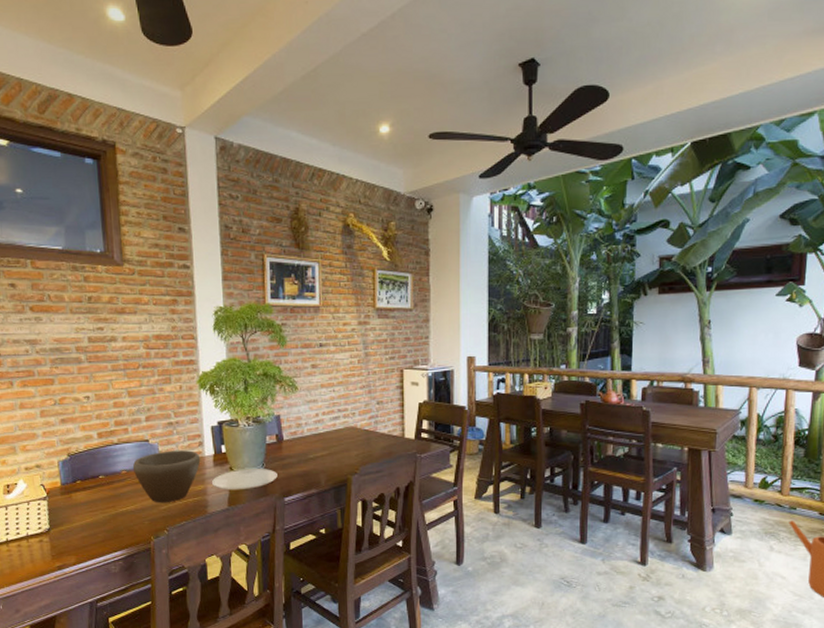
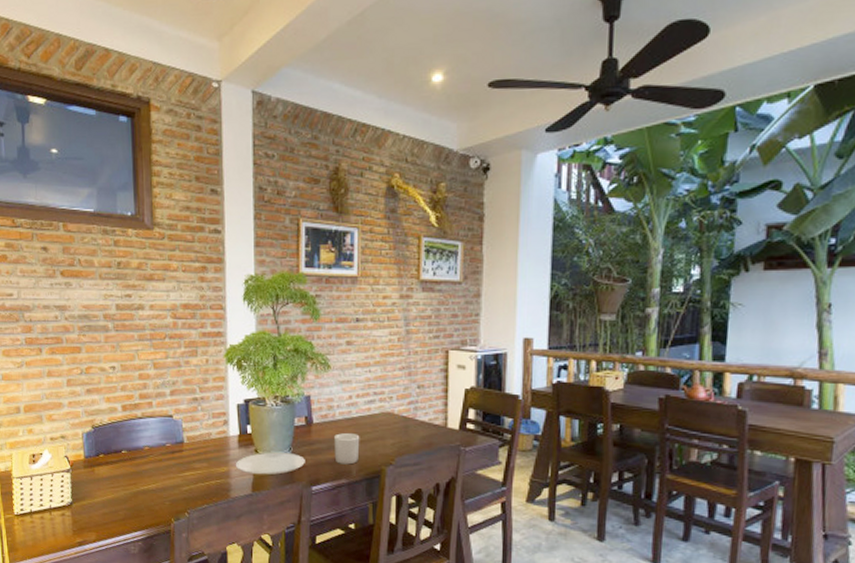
bowl: present [132,450,201,503] -> none [155,428,225,484]
mug: none [304,447,327,476] -> present [334,432,360,465]

